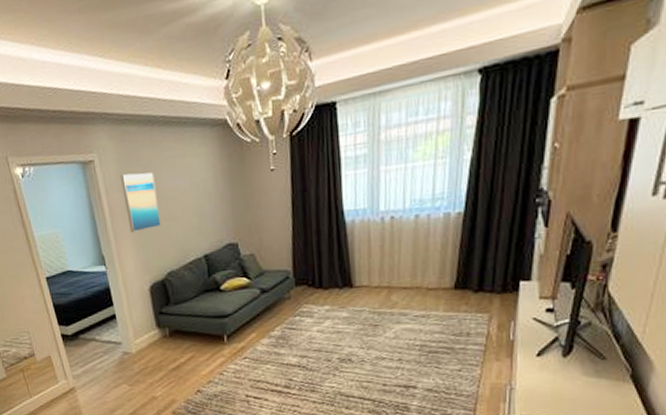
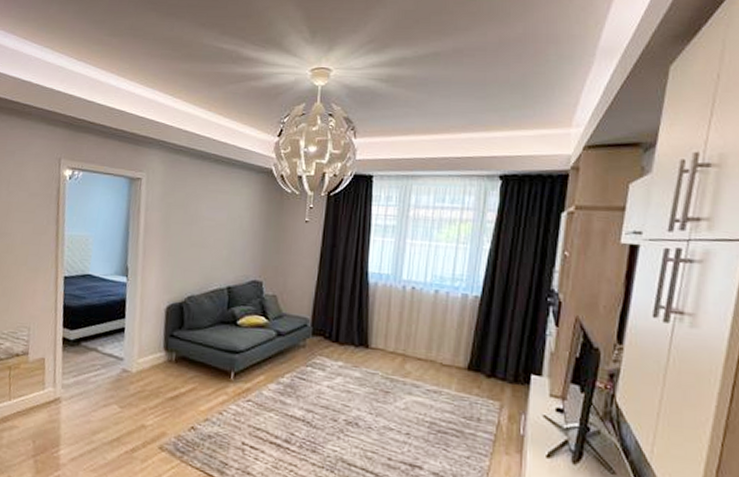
wall art: present [121,172,161,233] -> none [160,197,195,252]

